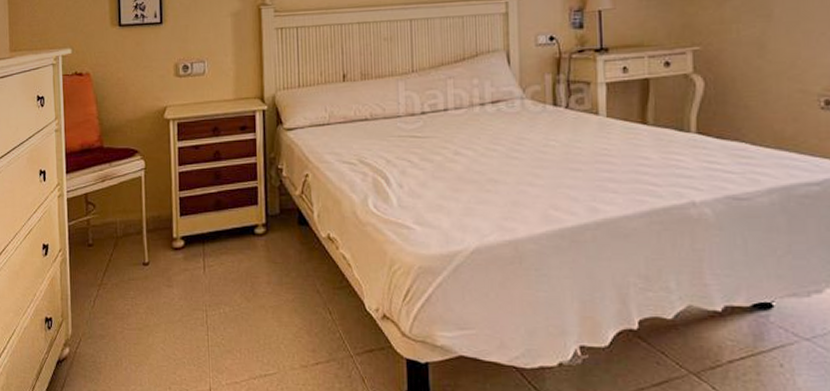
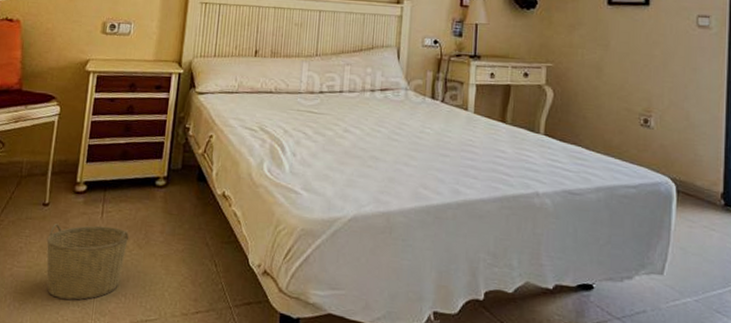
basket: none [152,281,236,360] -> present [46,223,130,301]

